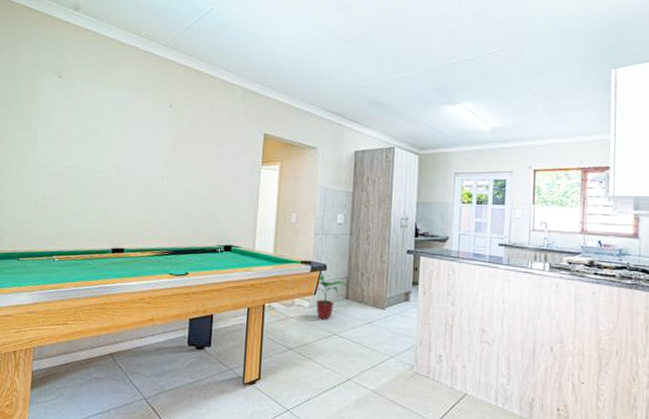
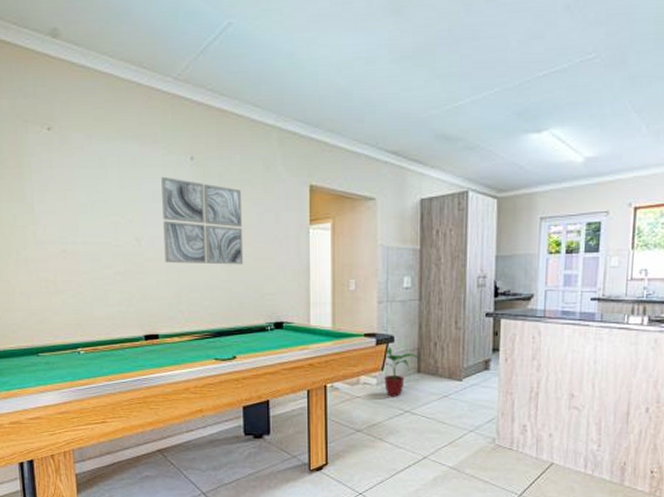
wall art: none [138,119,207,195] -> present [161,176,244,265]

